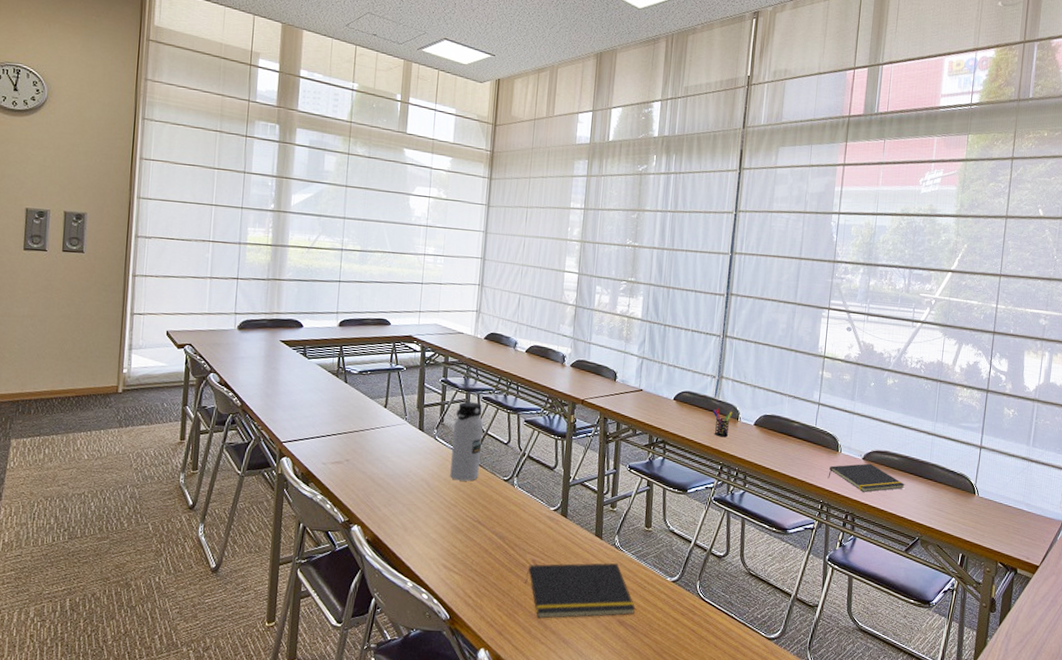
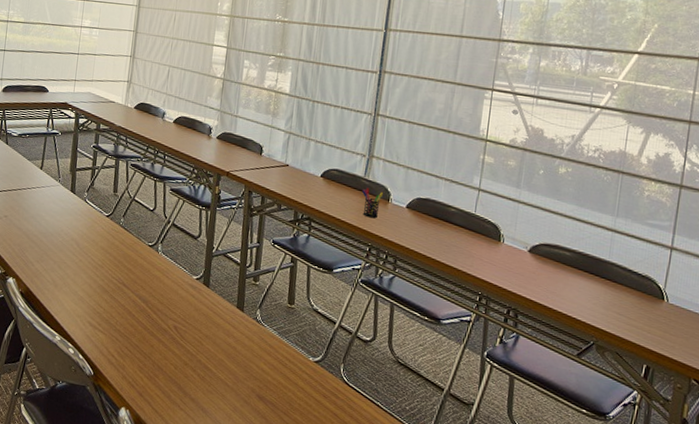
water bottle: present [450,401,484,481] -> none [98,167,131,244]
notepad: present [525,563,636,619] -> none [166,330,276,391]
notepad: present [827,463,905,492] -> none [487,256,578,288]

